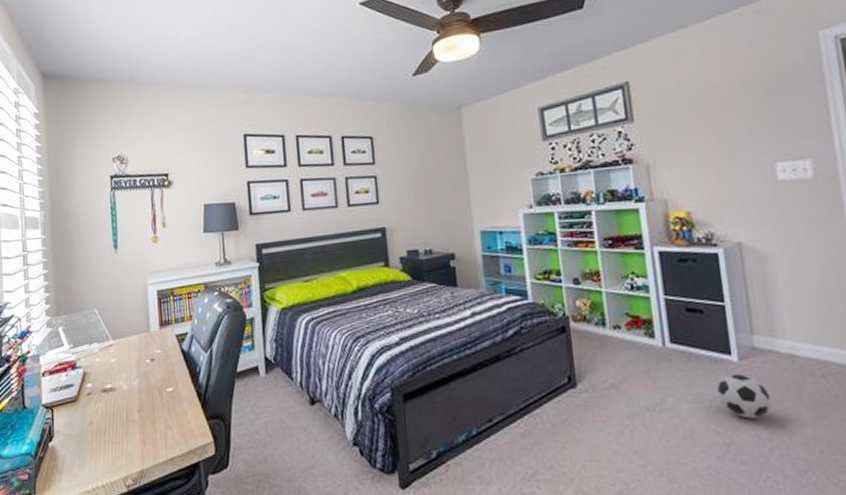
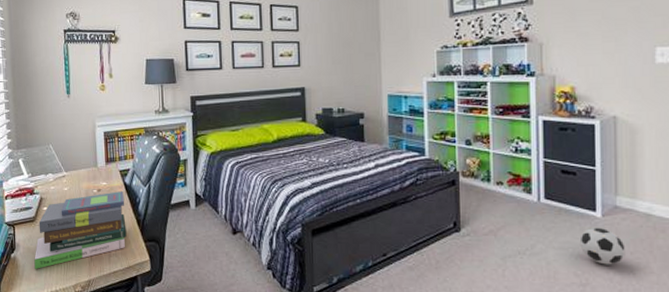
books: none [76,360,186,460] -> present [34,191,127,269]

